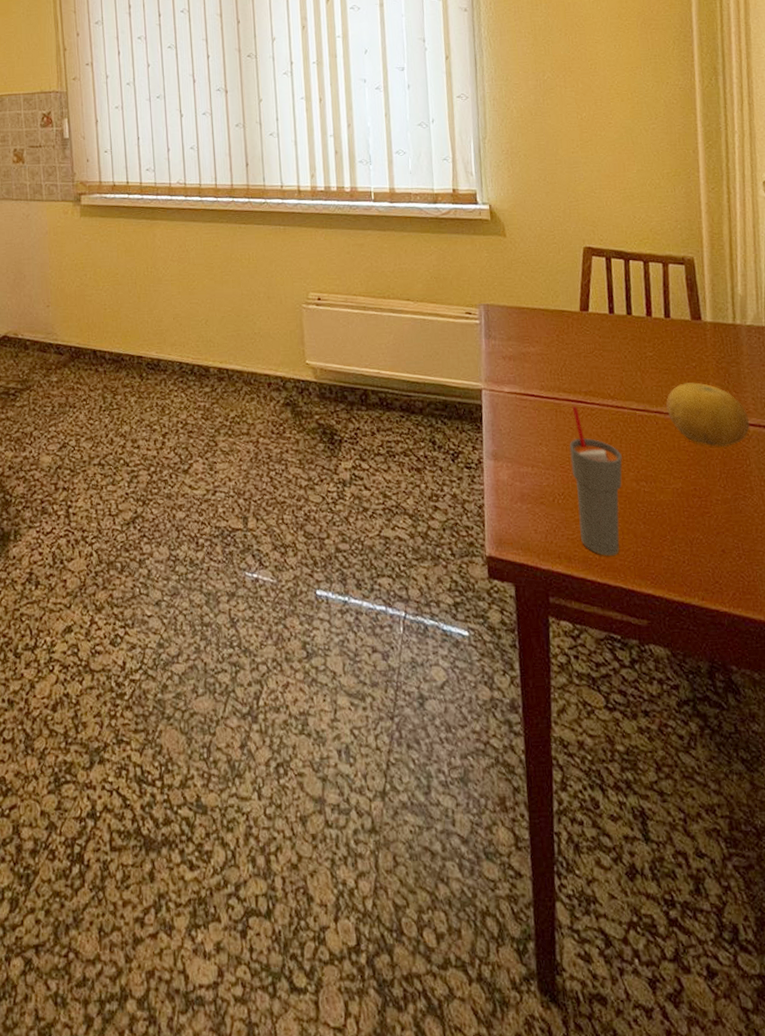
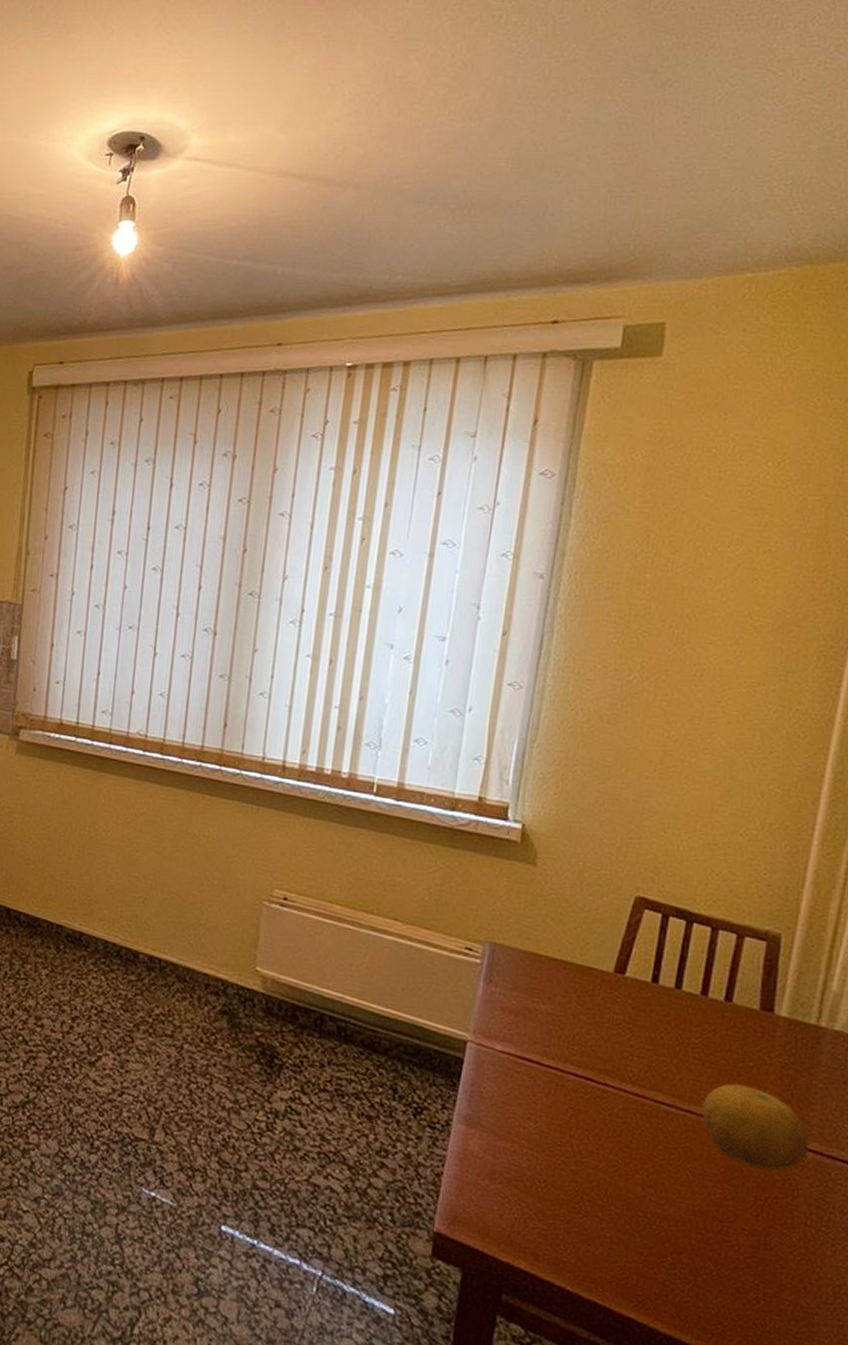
cup: present [569,405,623,557] -> none [556,1082,632,1265]

